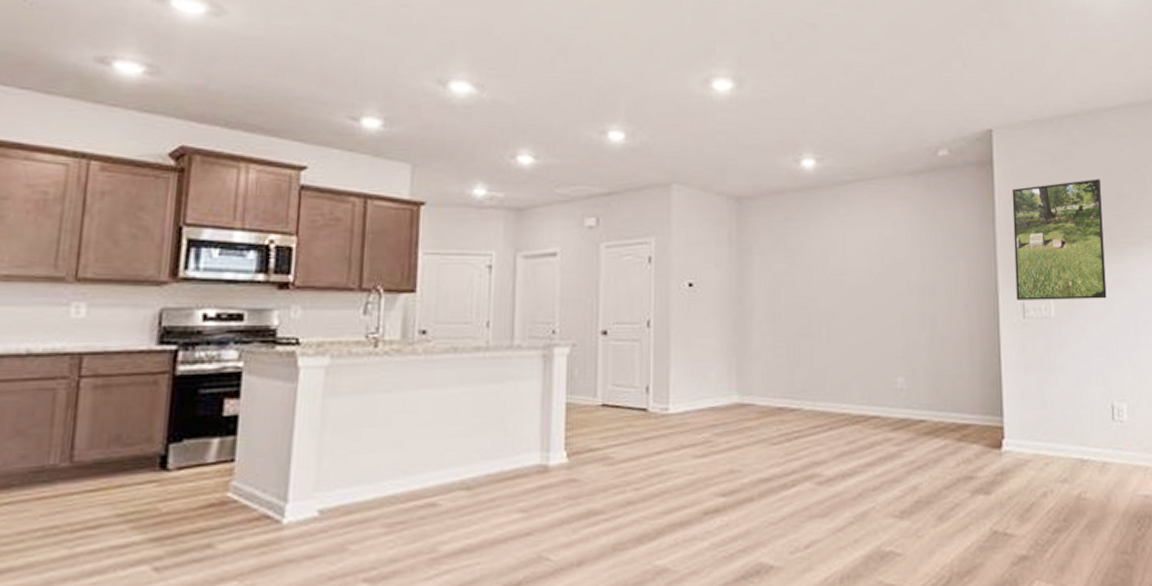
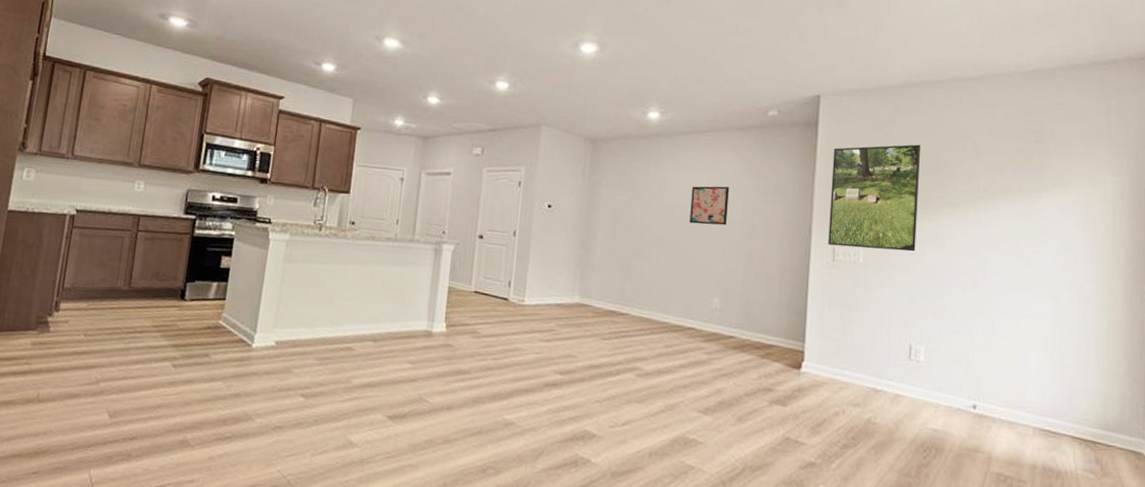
wall art: none [861,242,904,290] -> present [689,186,729,226]

